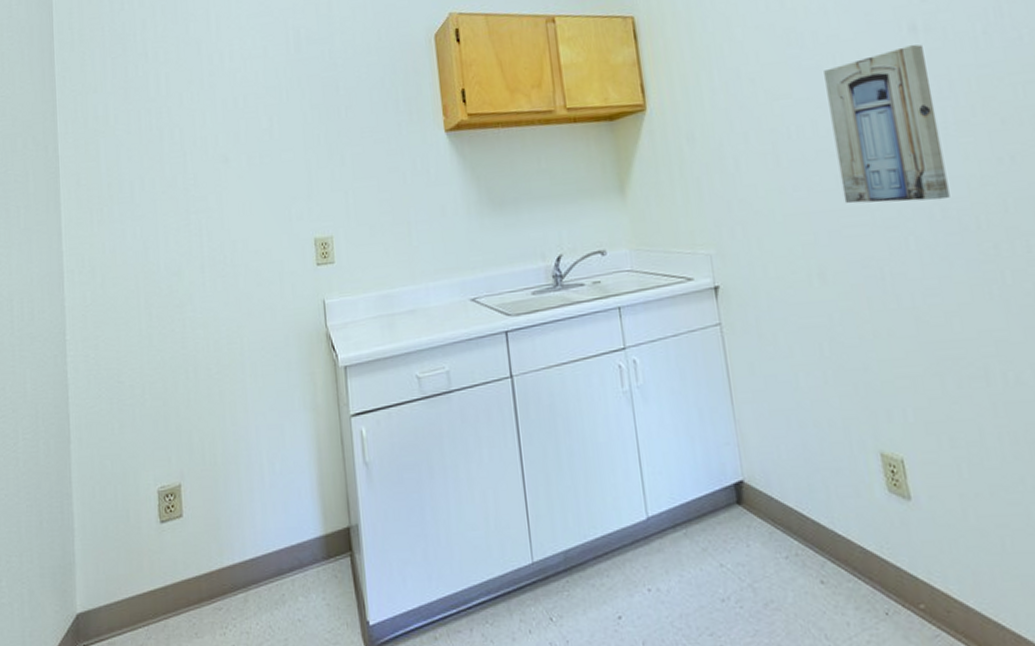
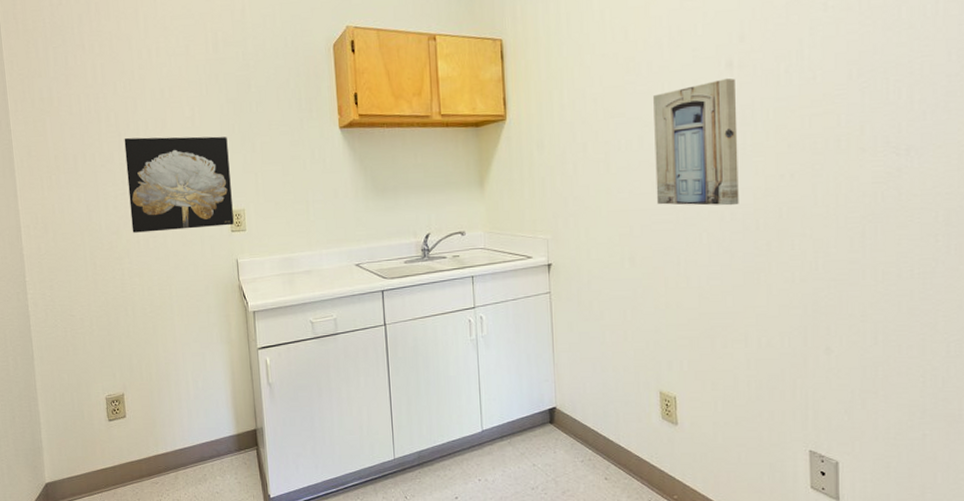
wall art: none [190,149,320,273] -> present [124,136,234,233]

